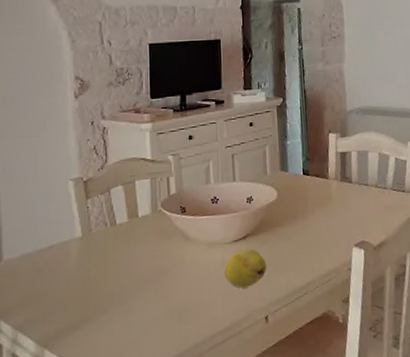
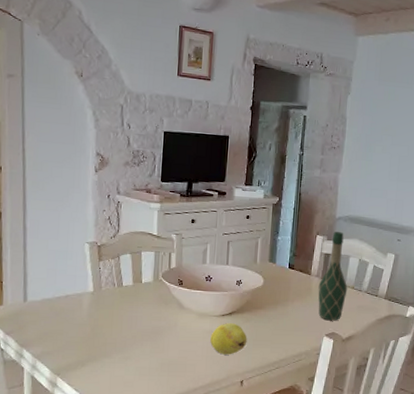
wine bottle: none [338,126,371,228] -> present [318,232,348,321]

